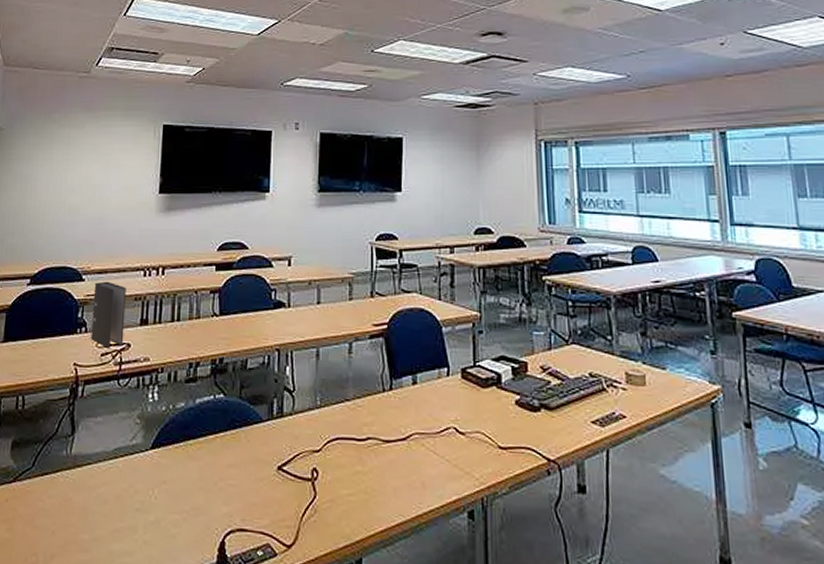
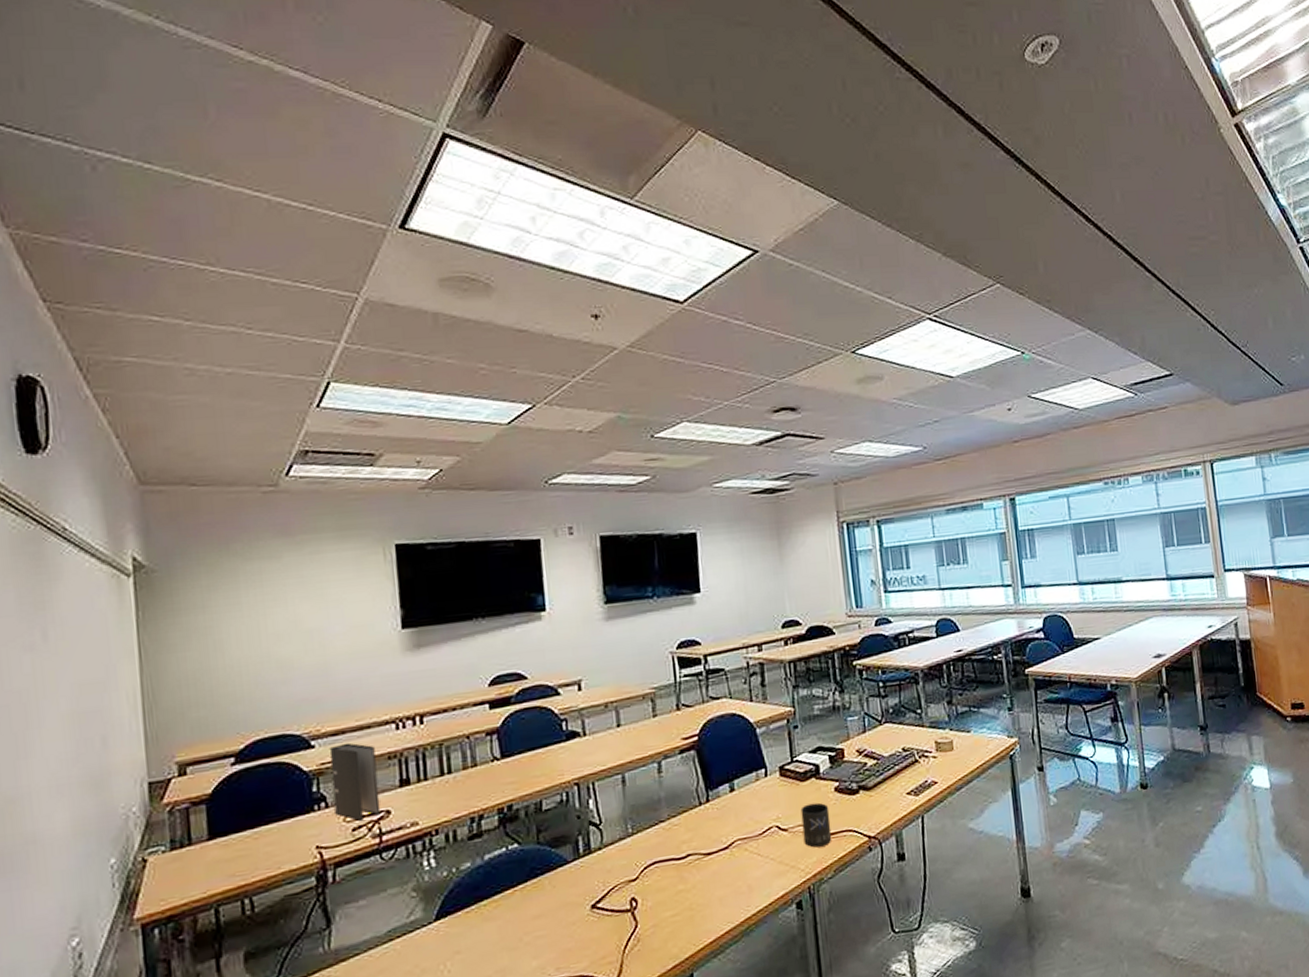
mug: none [479,412,510,459] -> present [800,802,832,848]

